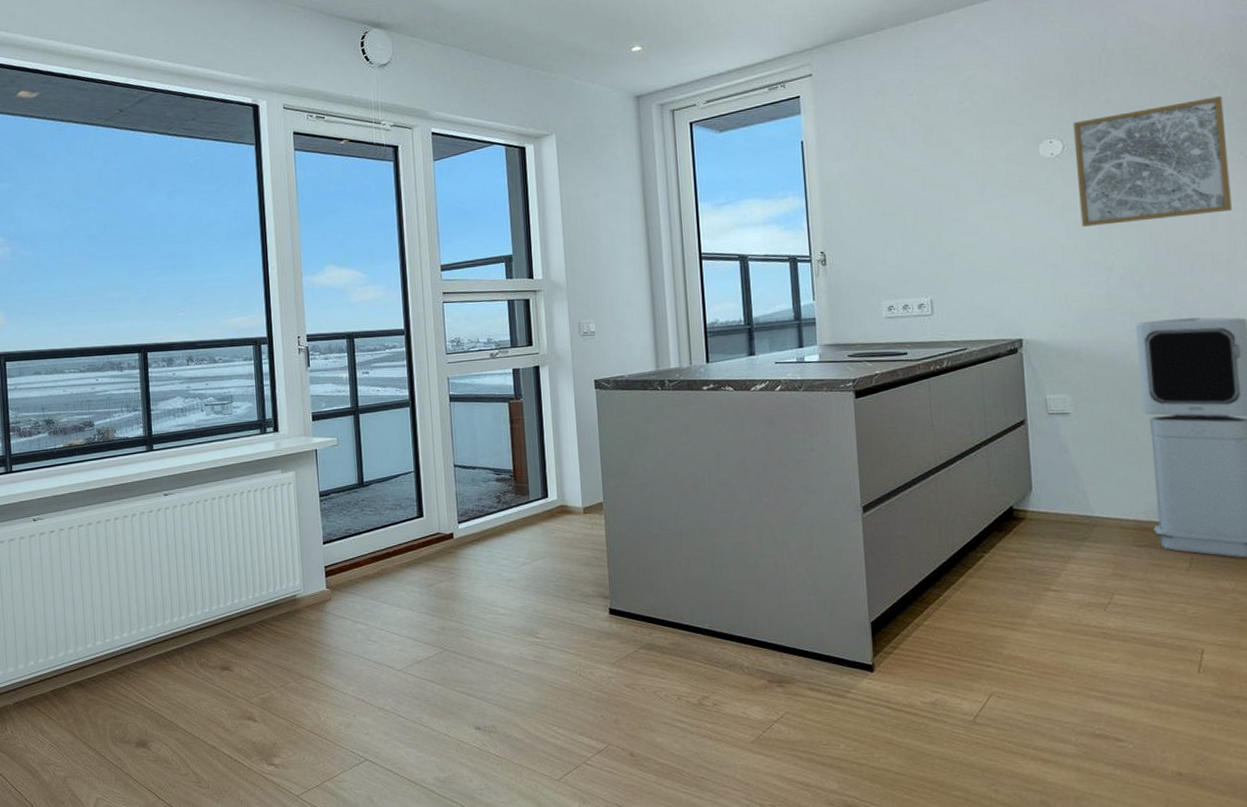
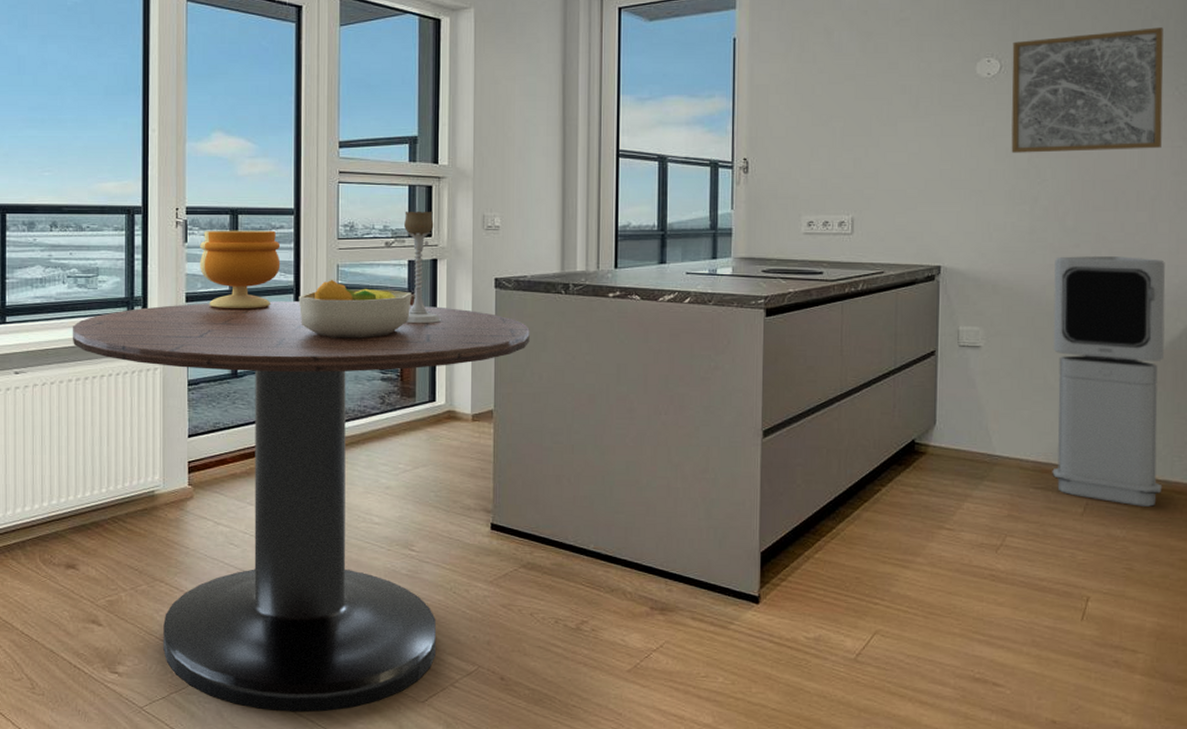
dining table: none [212,409,632,795] -> present [72,301,530,712]
footed bowl: none [321,350,396,425] -> present [200,230,281,310]
fruit bowl: none [414,392,519,445] -> present [298,280,412,339]
candle holder: none [506,323,547,427] -> present [404,212,441,324]

